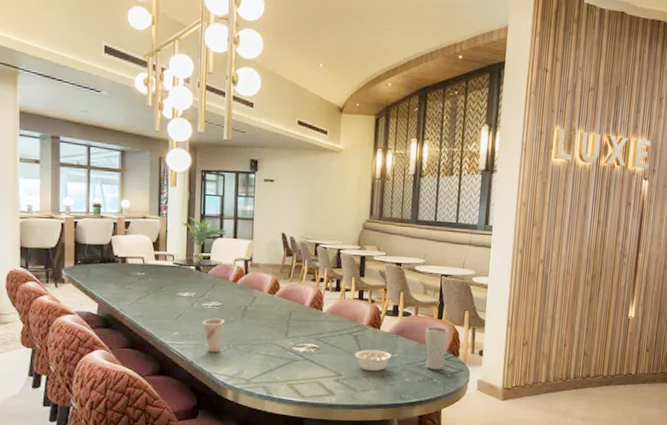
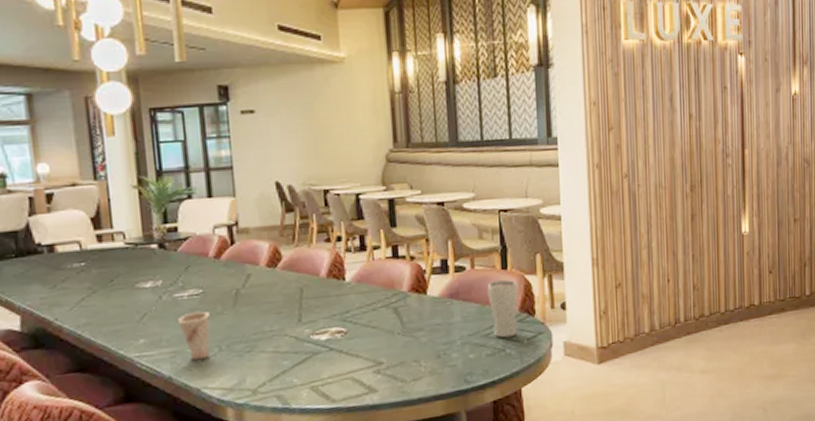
legume: present [355,349,399,372] -> none [397,322,456,352]

